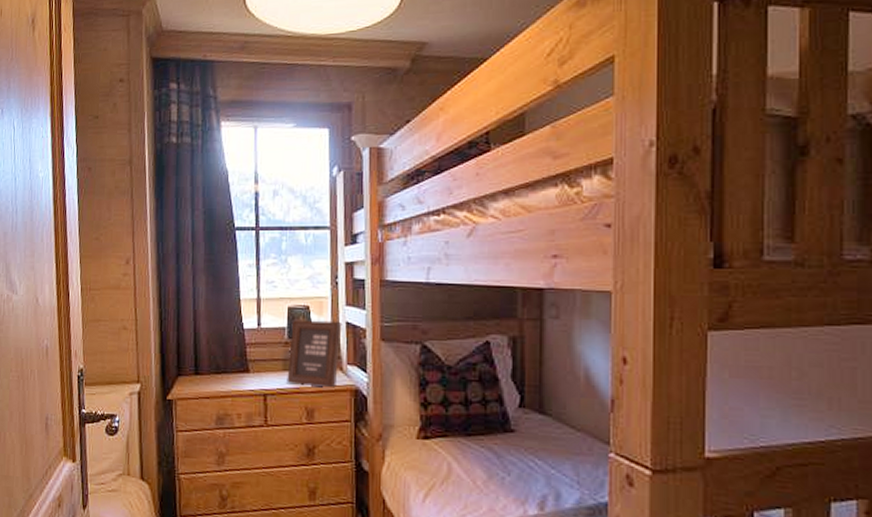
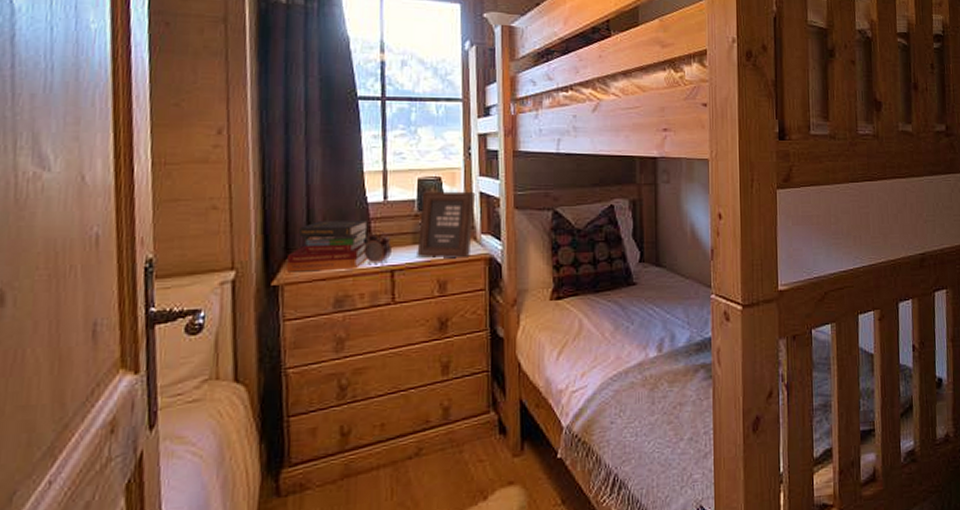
books: none [178,344,244,390] -> present [286,221,368,272]
alarm clock: none [240,354,264,389] -> present [363,230,391,265]

